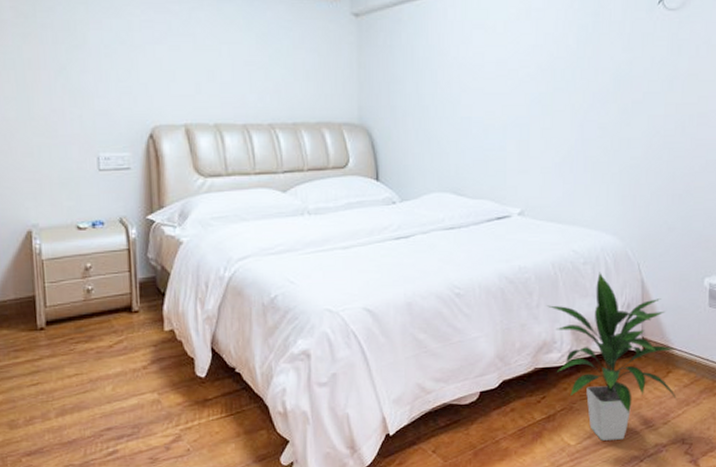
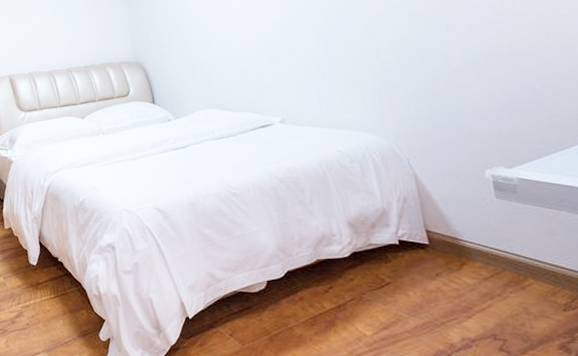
indoor plant: present [546,272,677,441] -> none [319,169,478,332]

